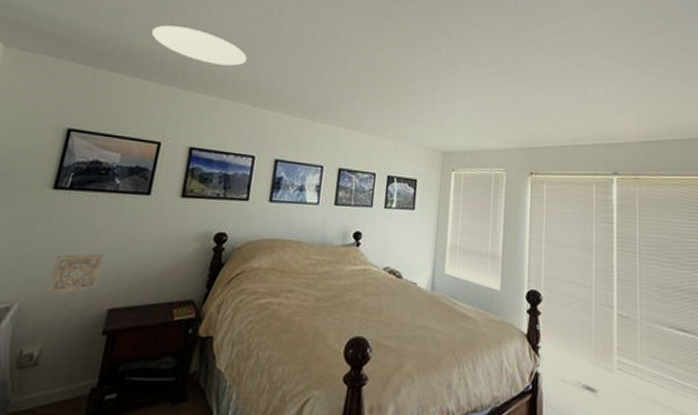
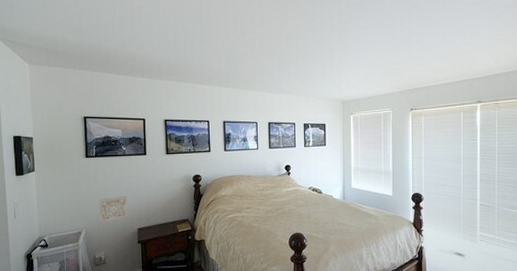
ceiling light: present [151,25,247,66] -> none [121,31,190,57]

